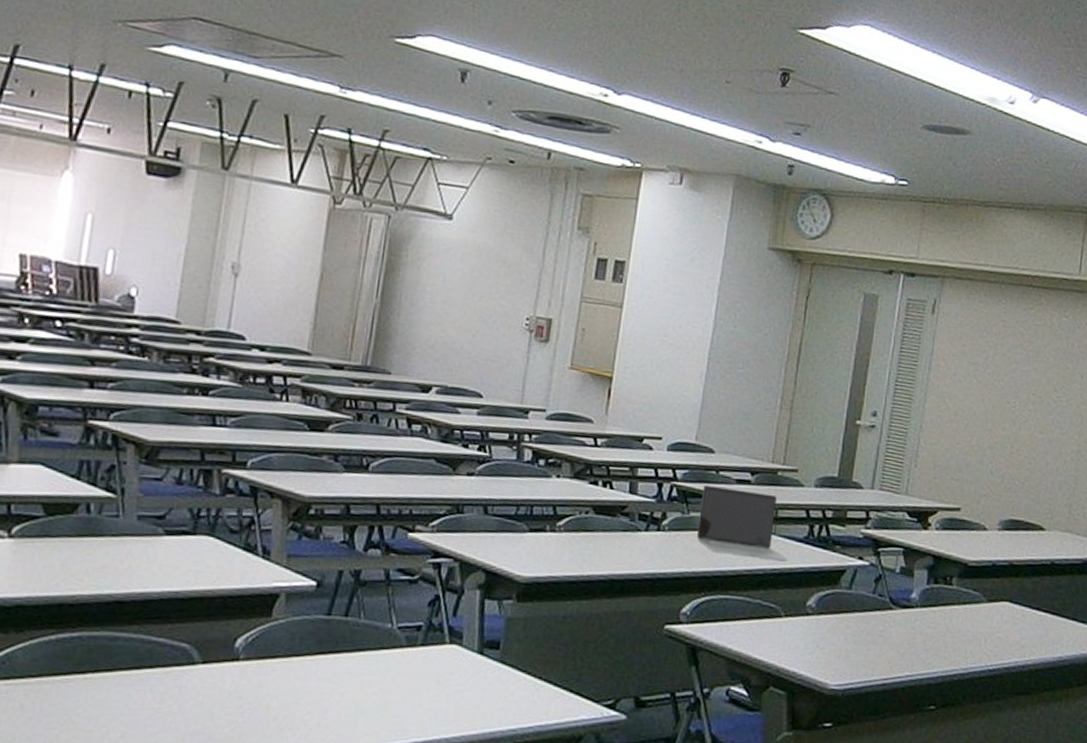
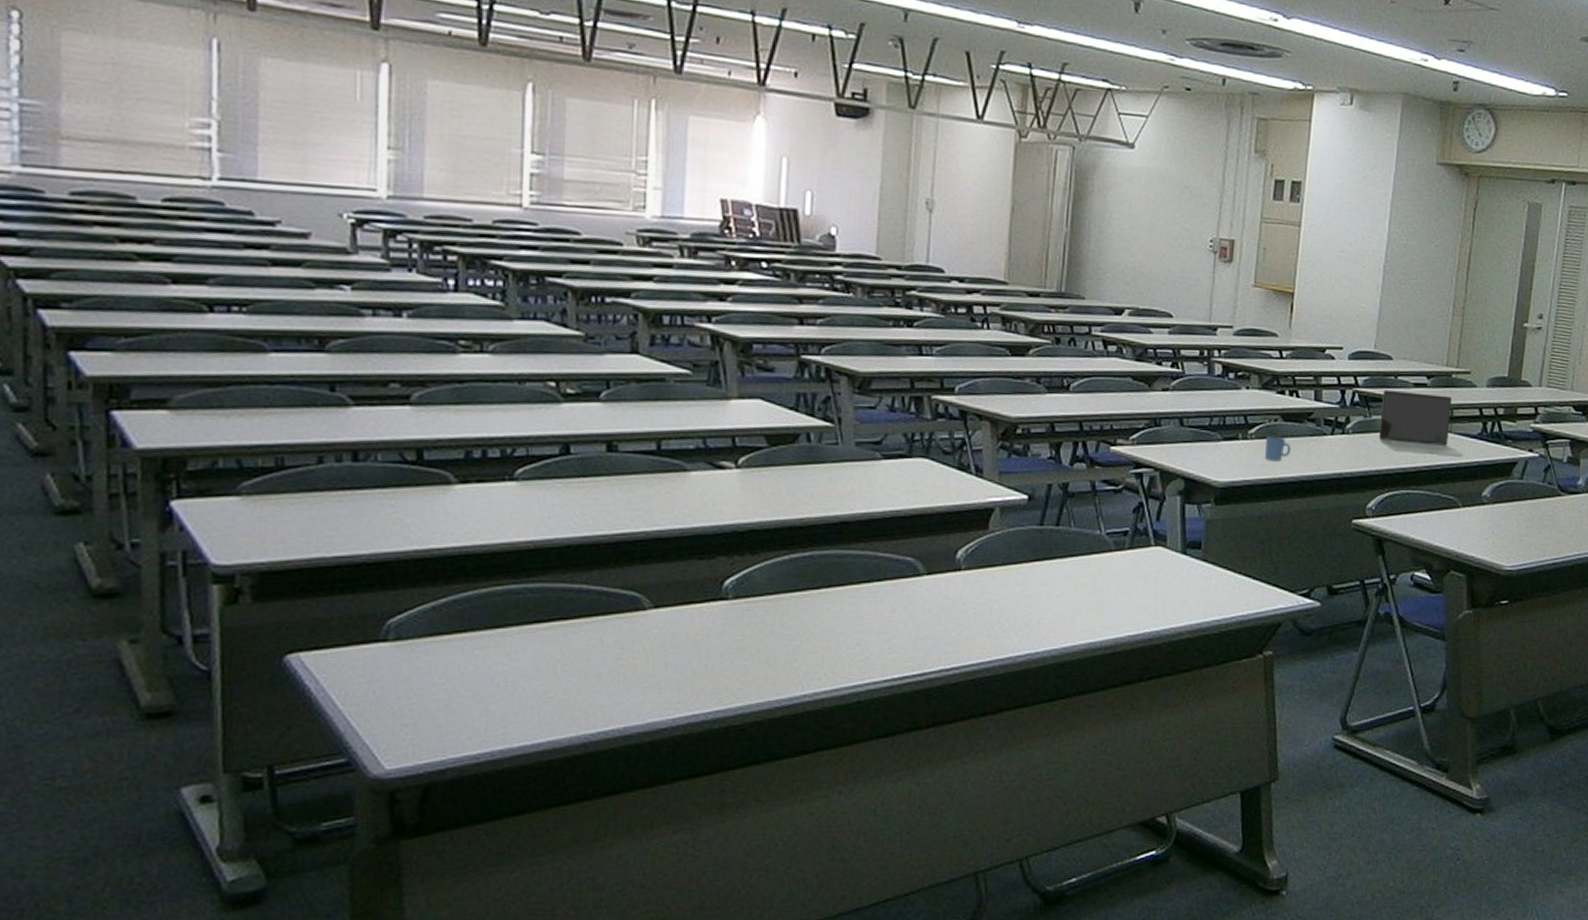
mug: none [572,529,602,559] -> present [1264,436,1292,463]

